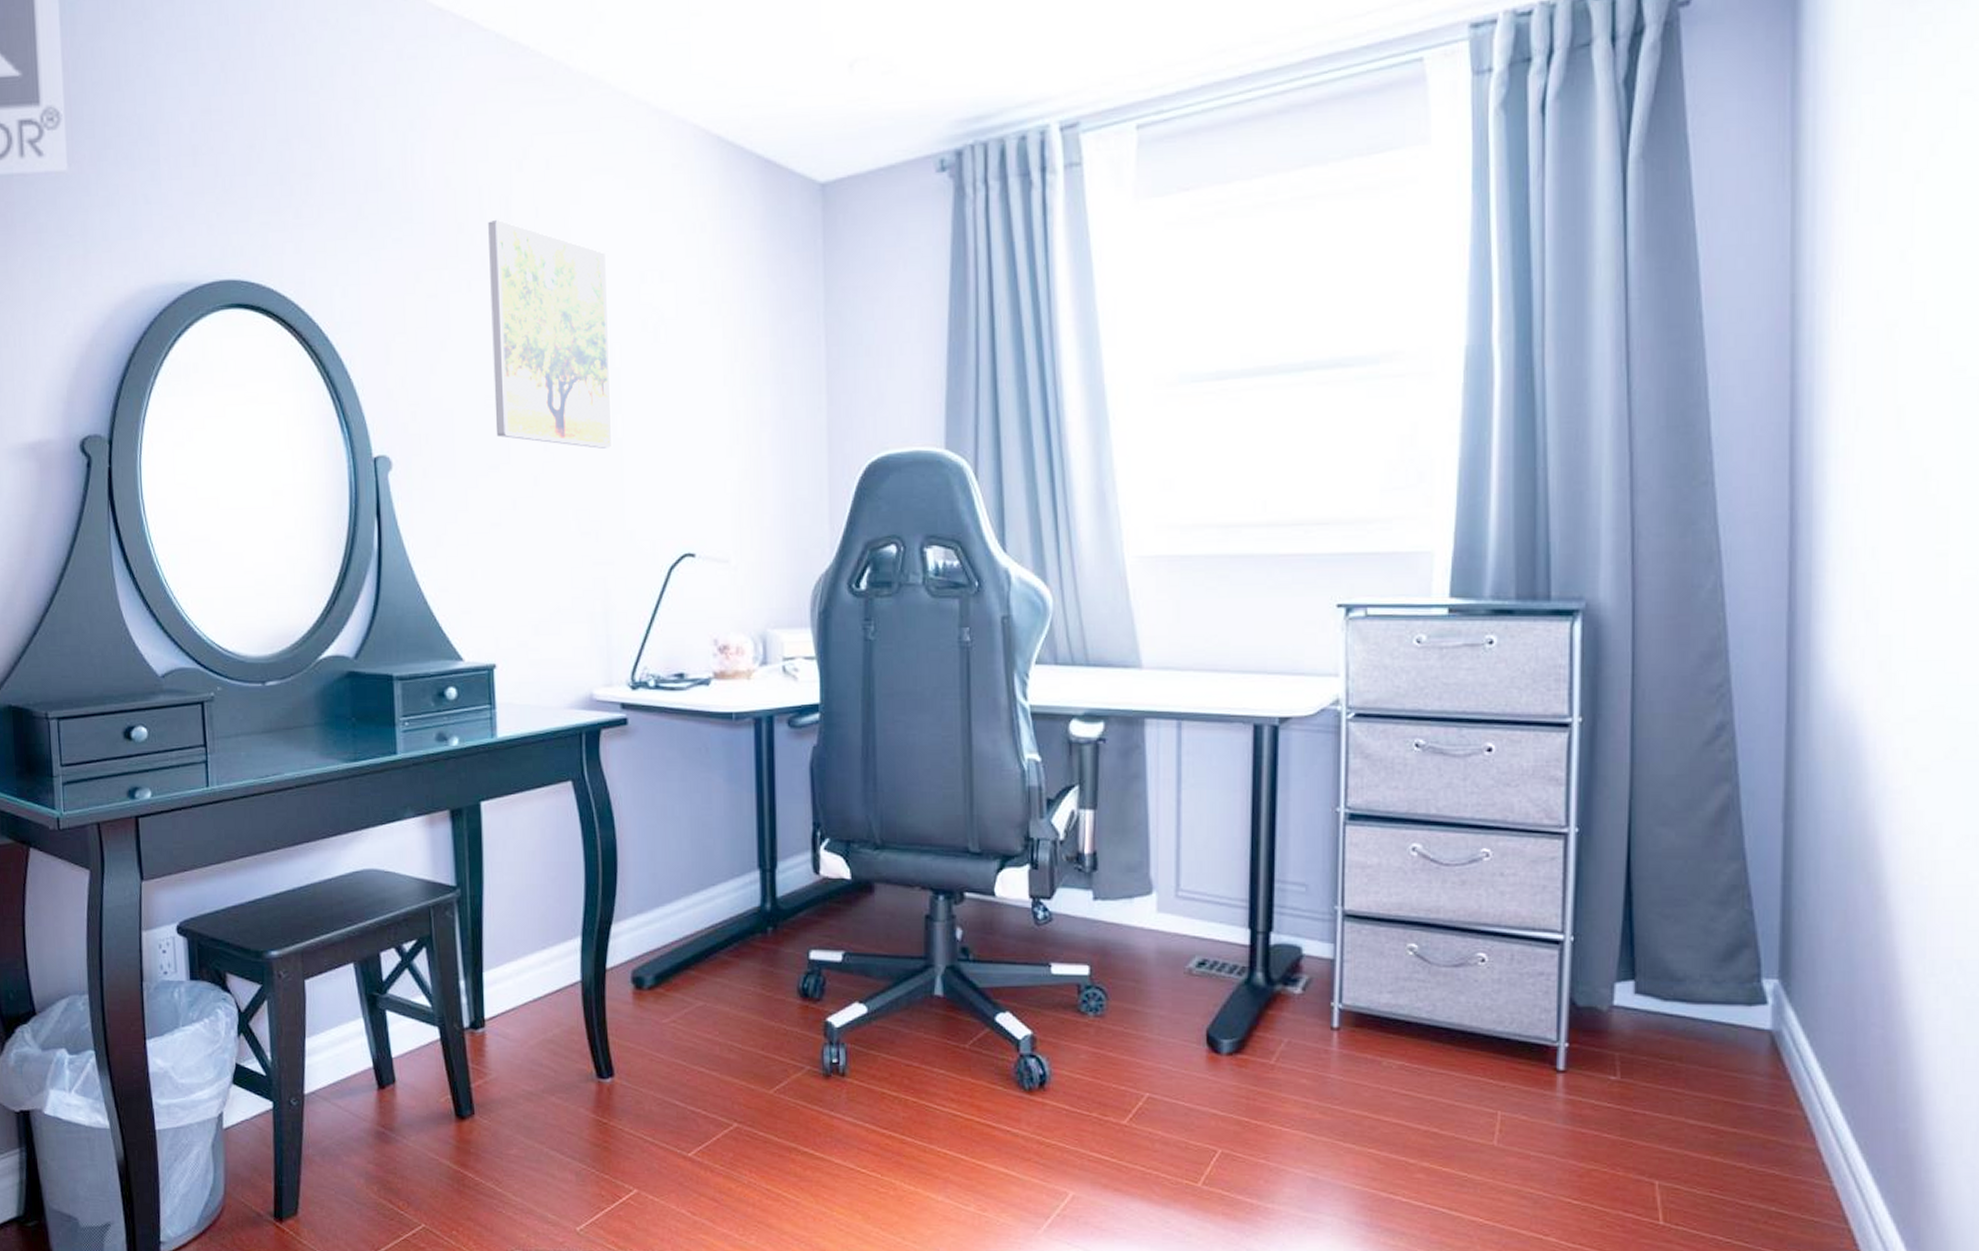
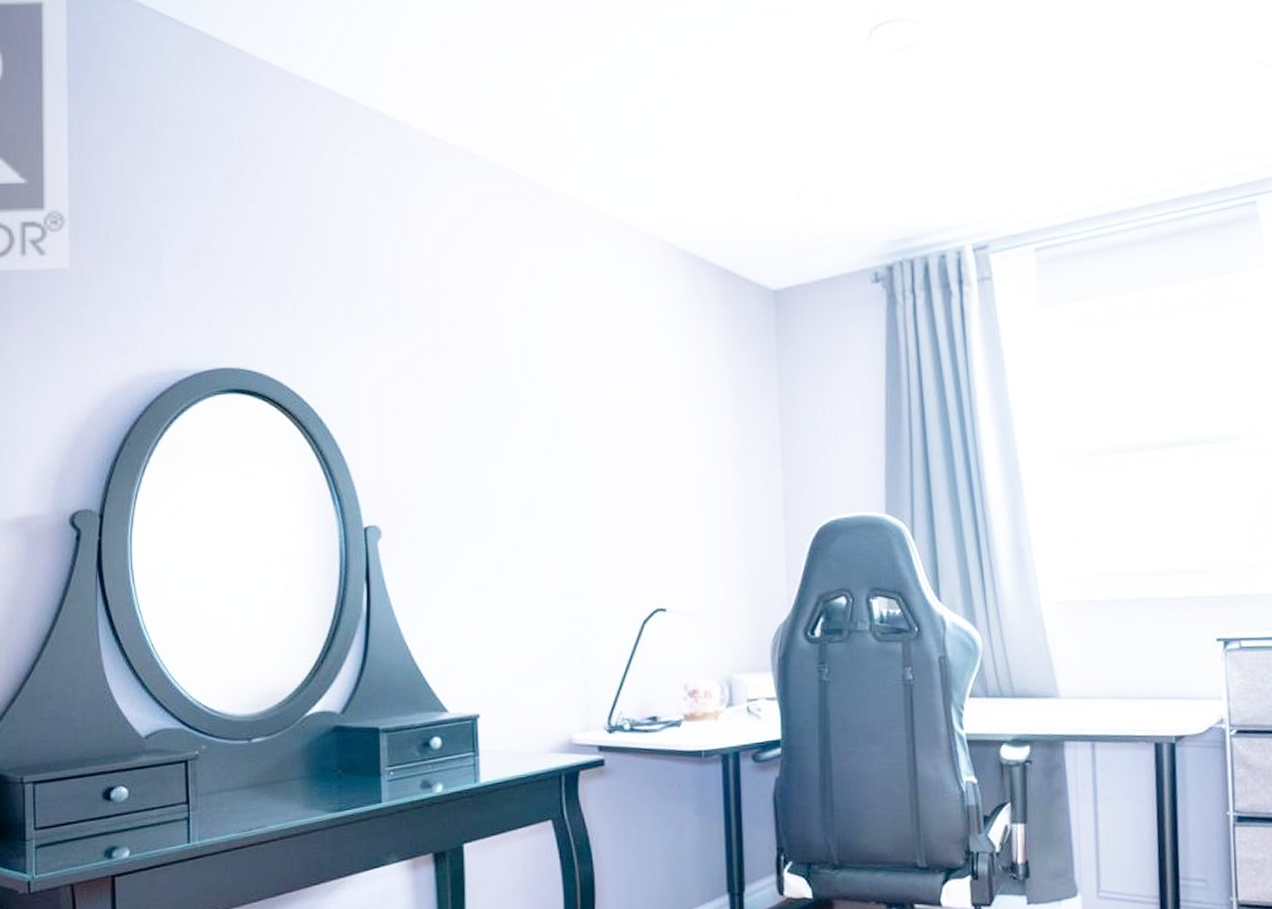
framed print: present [488,220,613,449] -> none [476,318,590,517]

